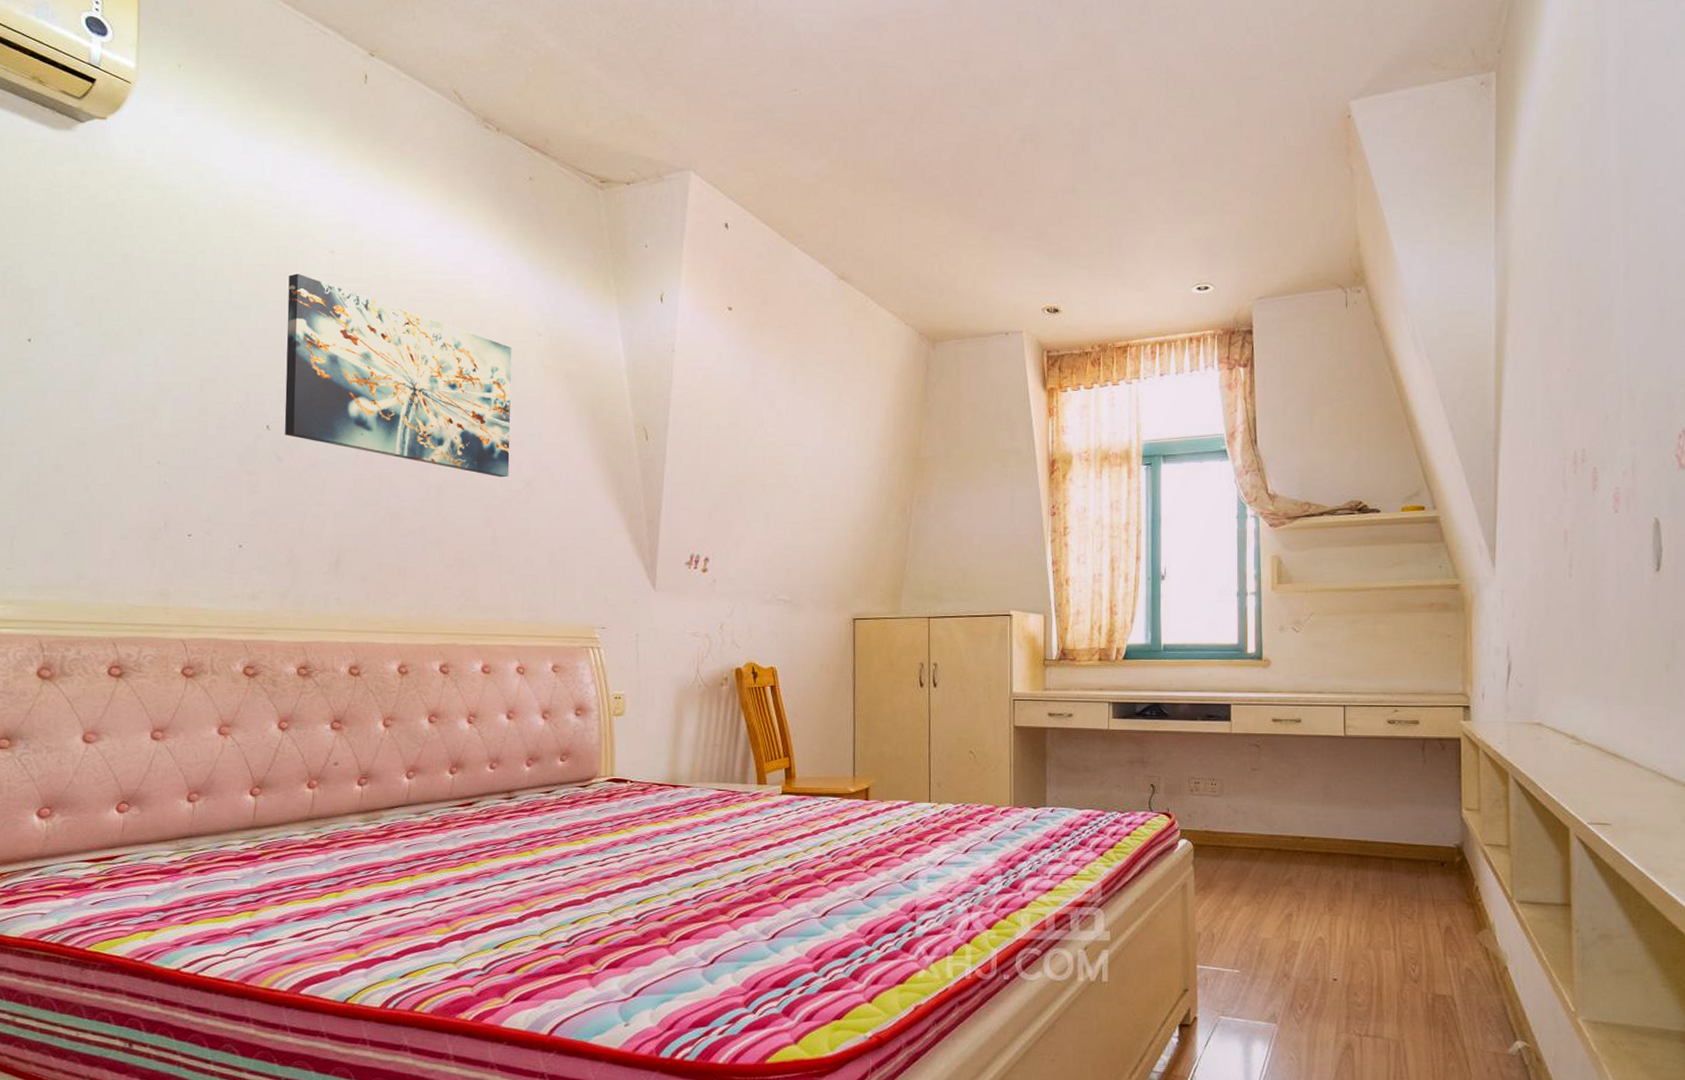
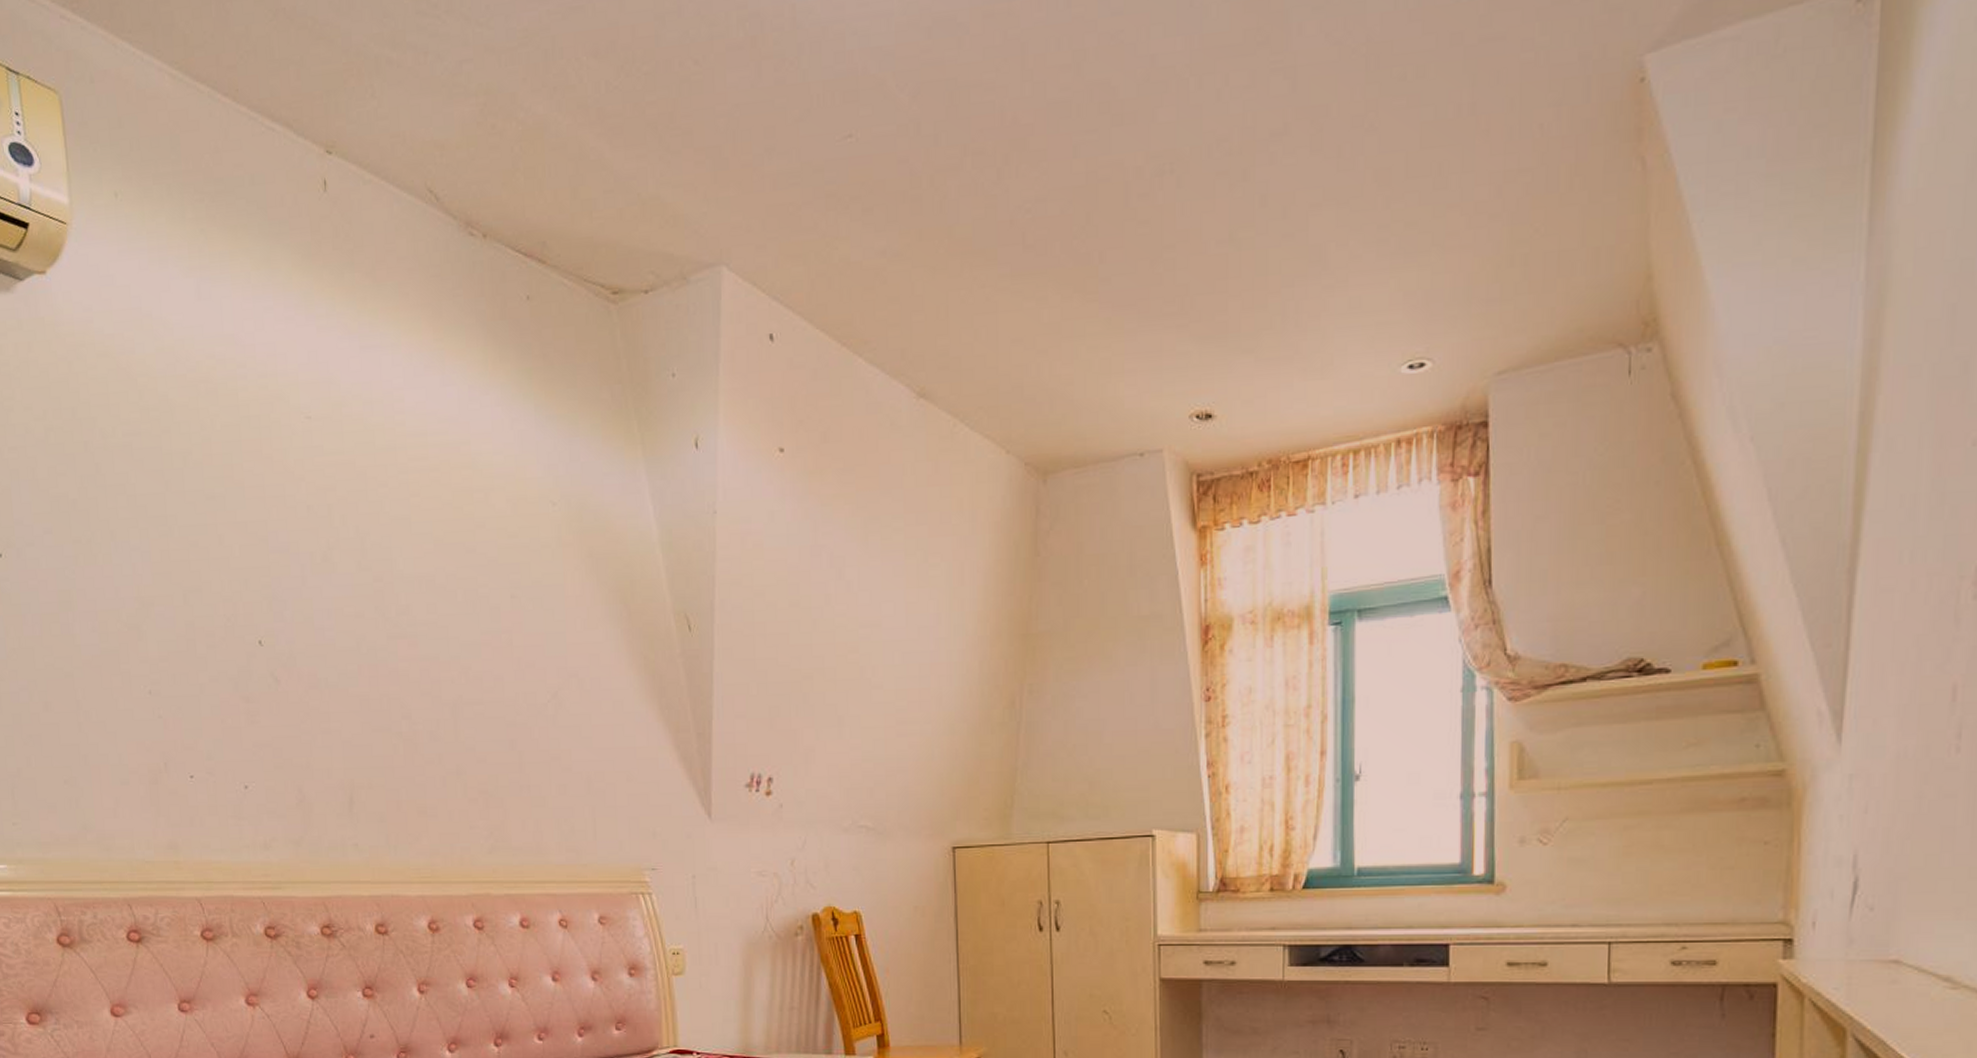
wall art: present [284,273,512,478] -> none [264,449,532,689]

